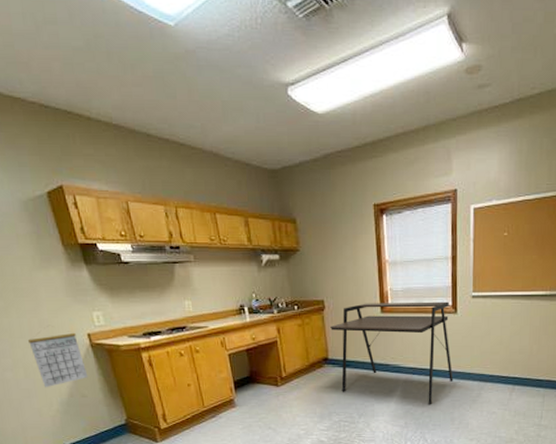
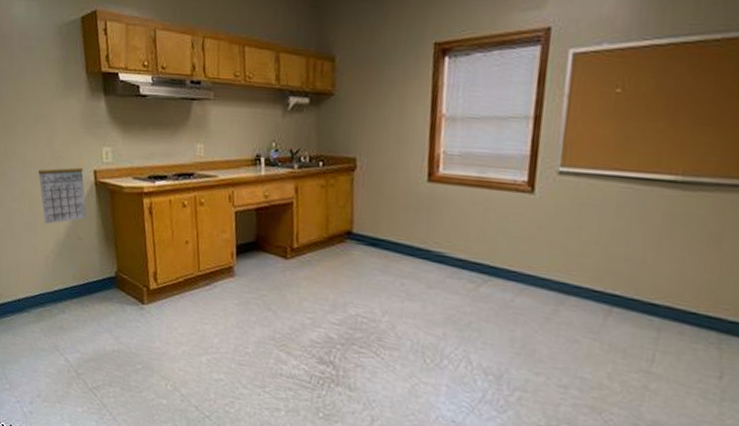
desk: present [330,301,453,405] -> none [360,167,525,315]

